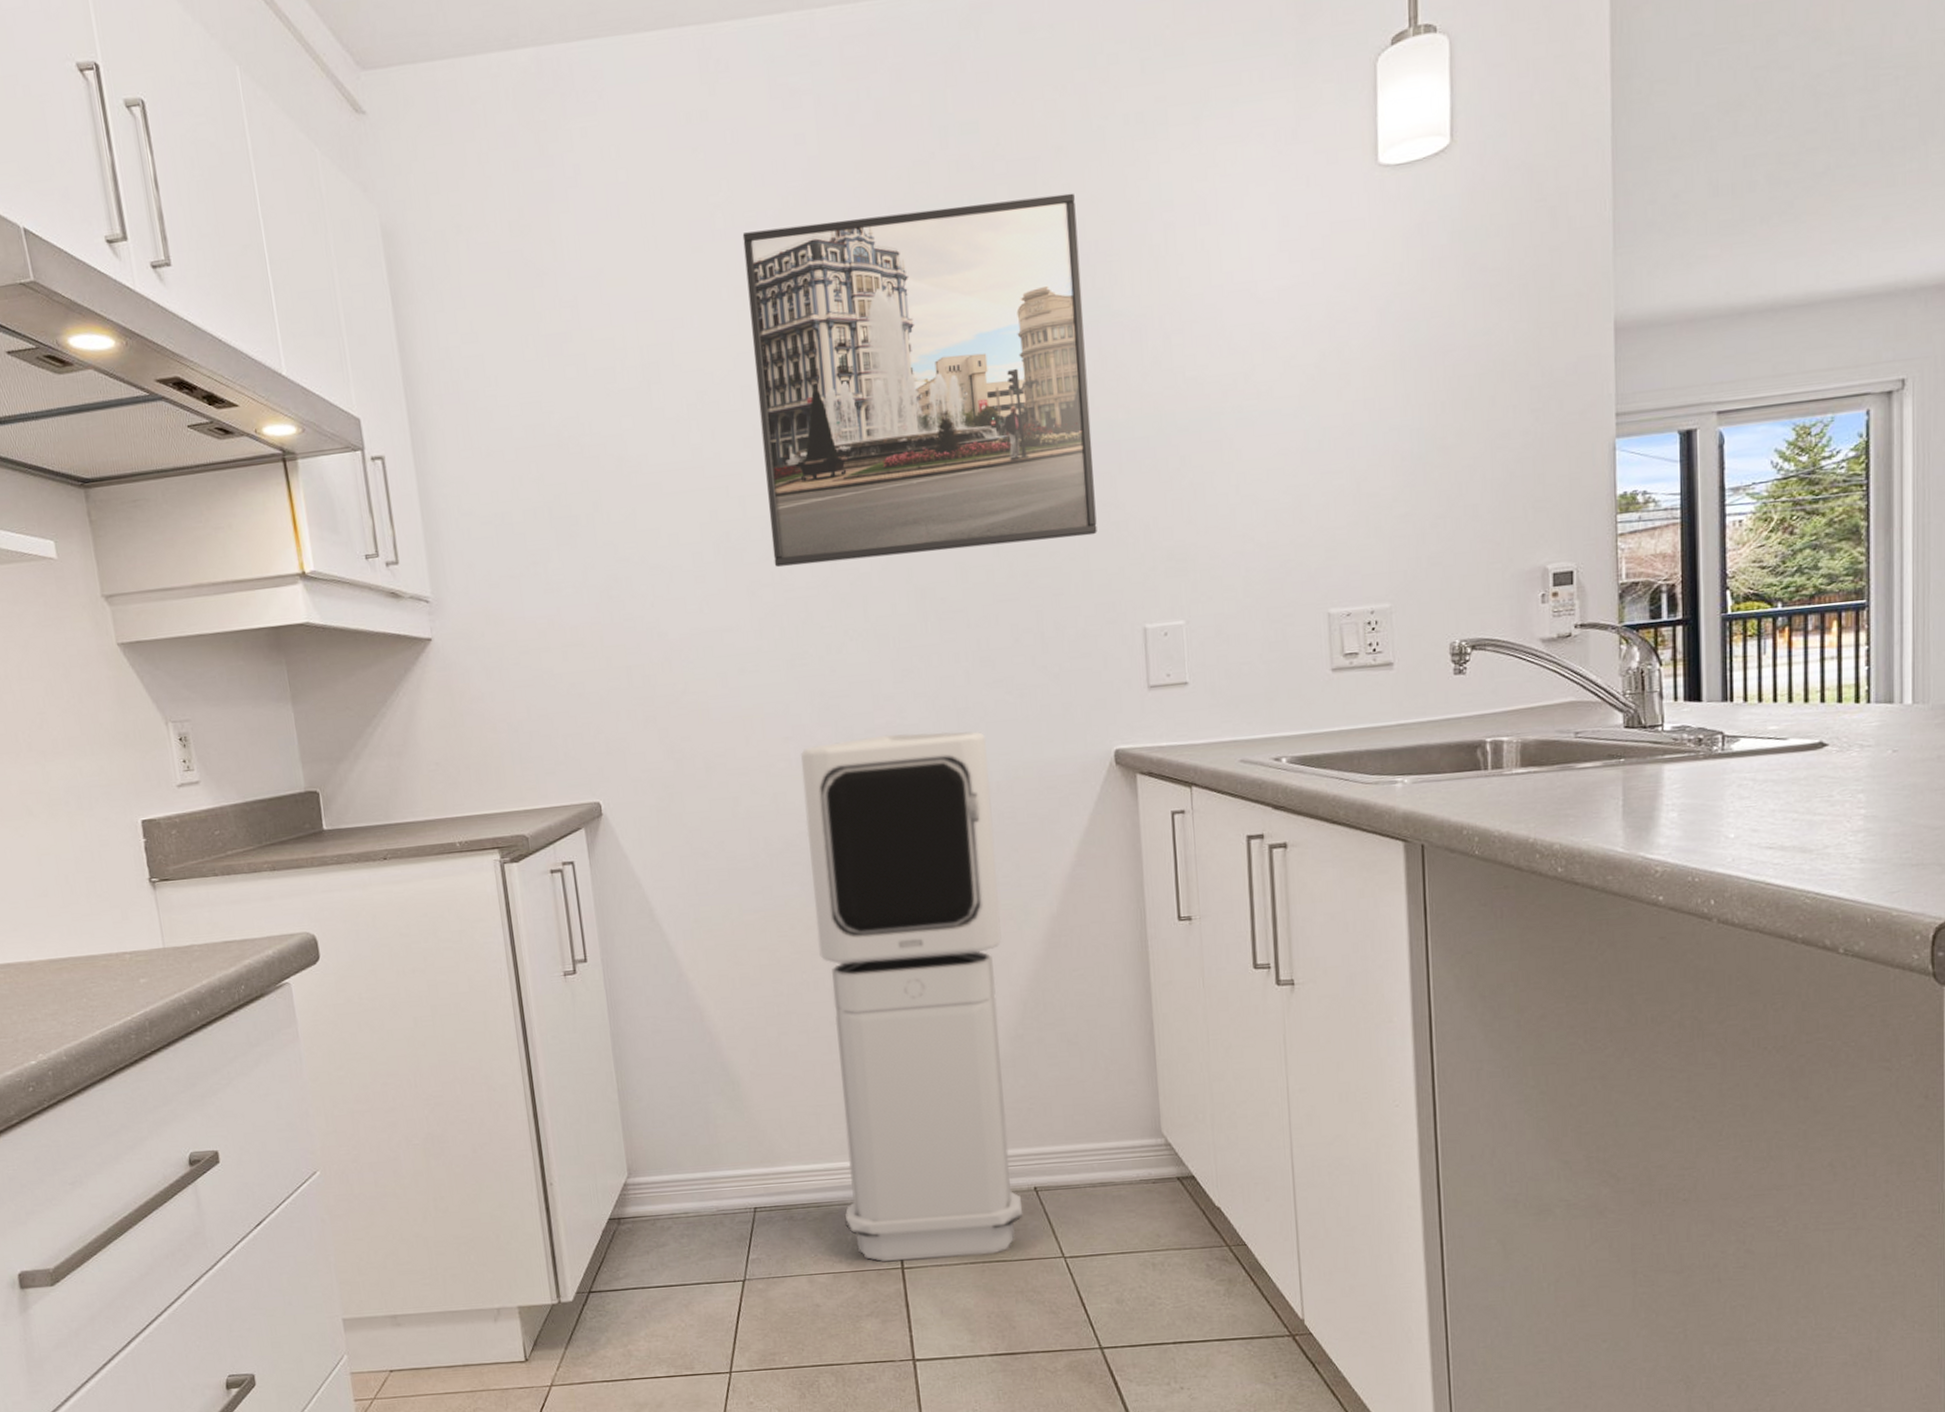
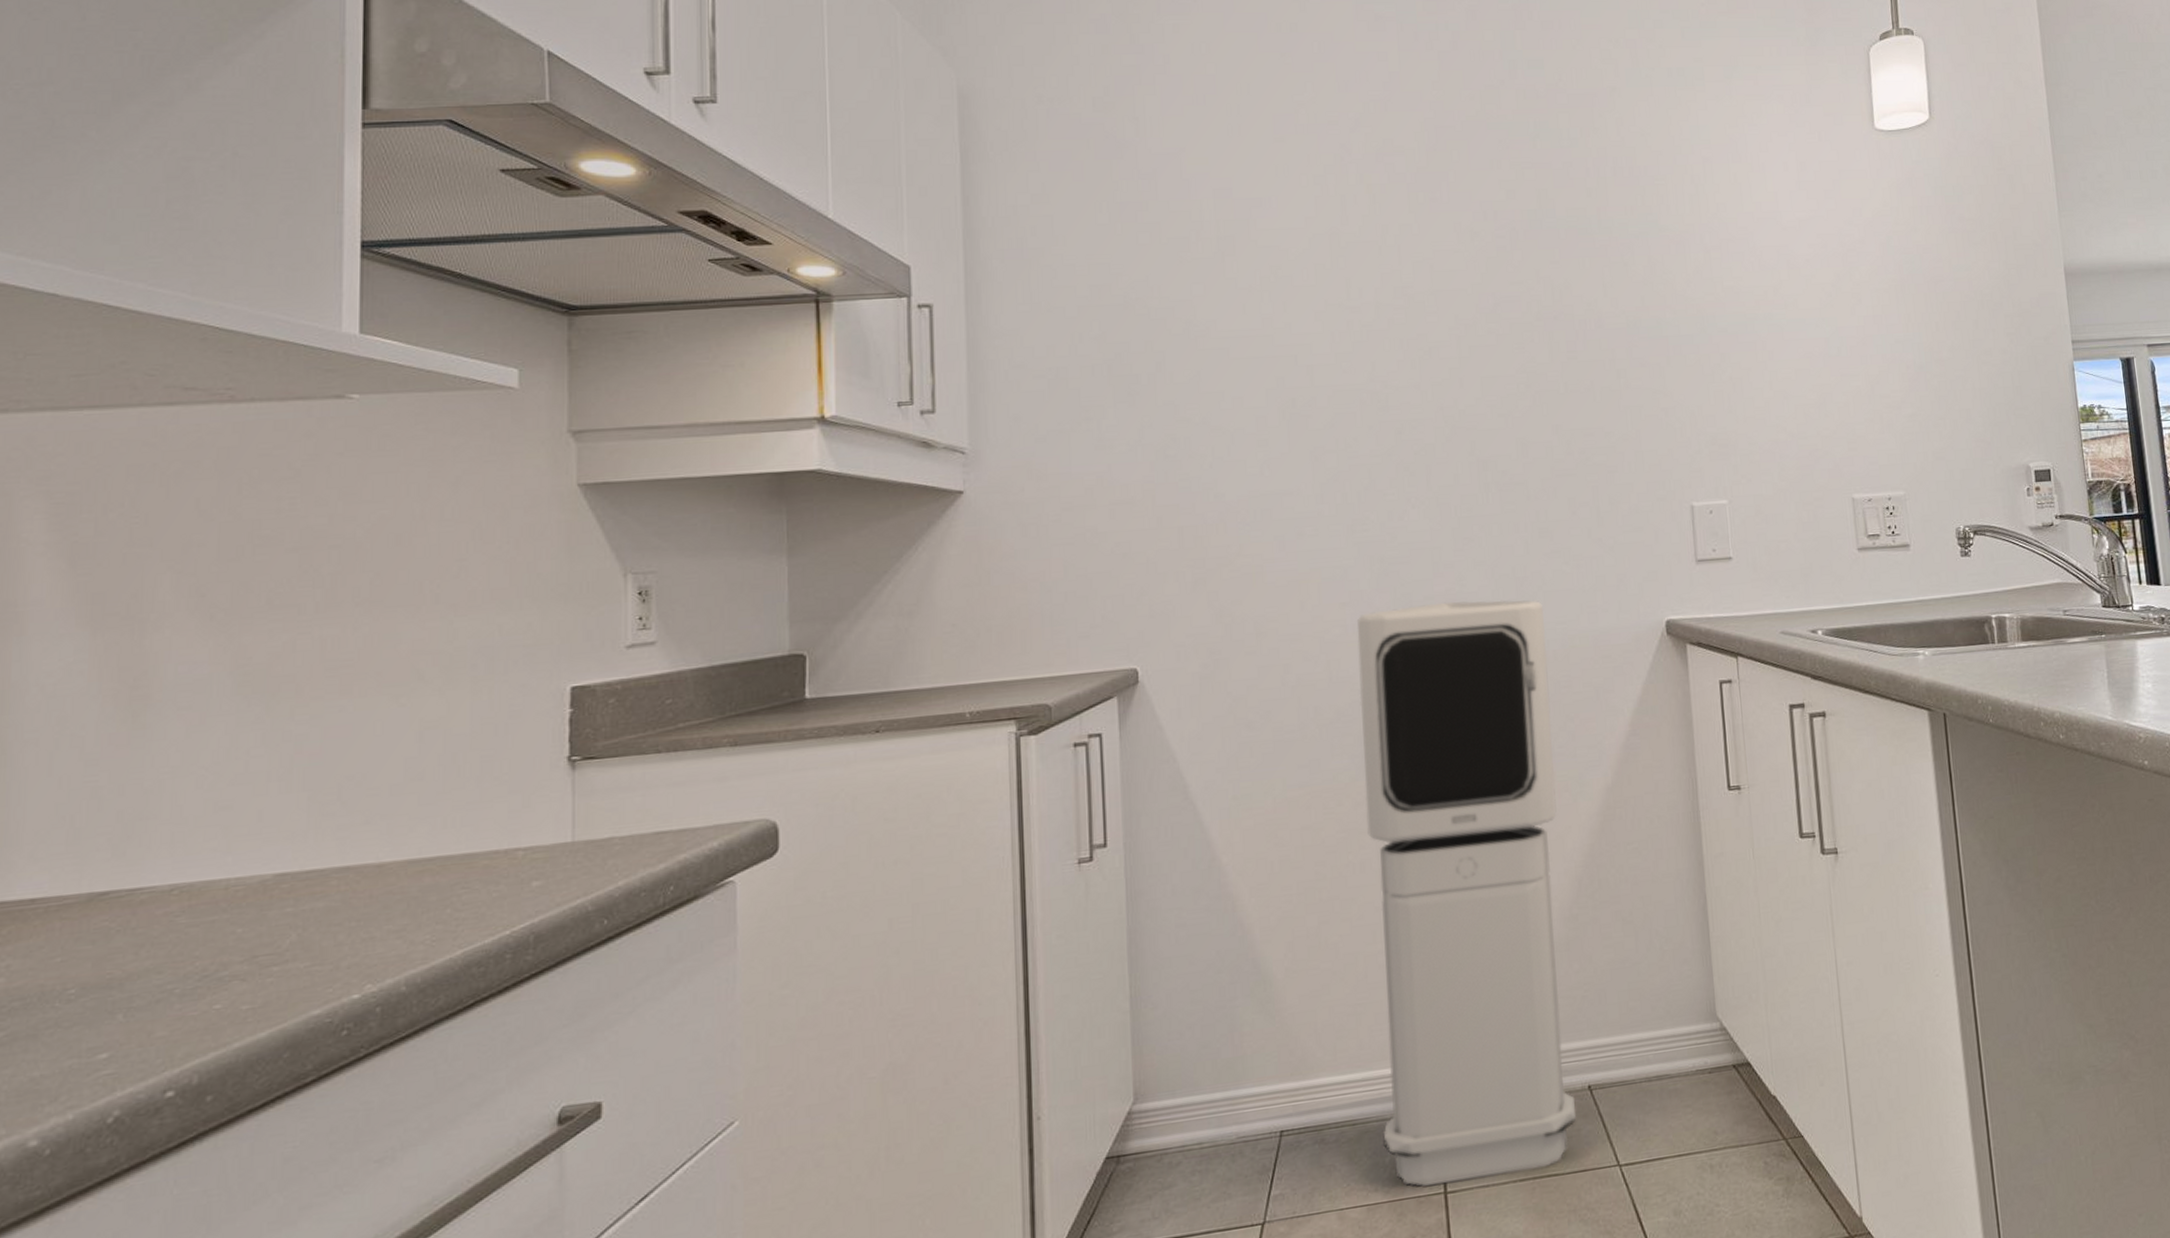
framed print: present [742,193,1097,567] -> none [1324,125,1648,435]

